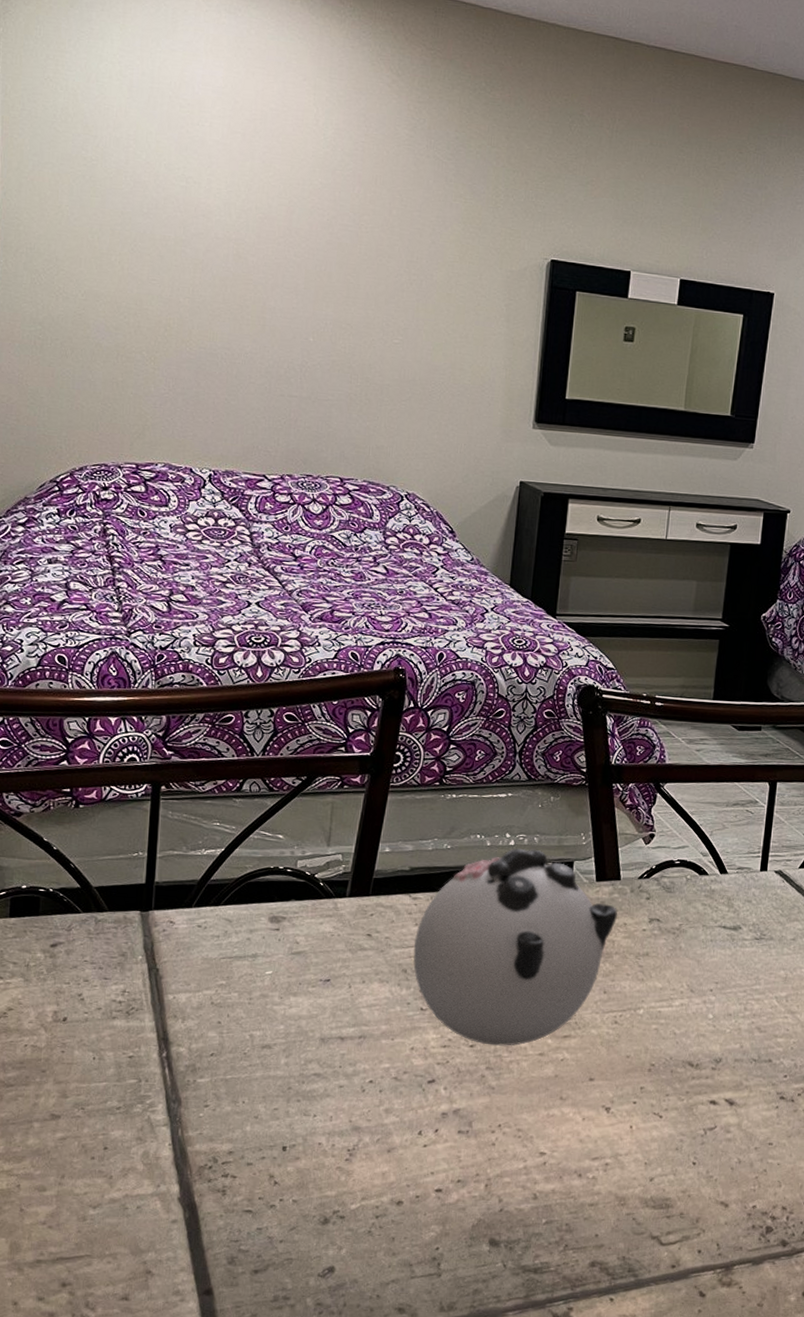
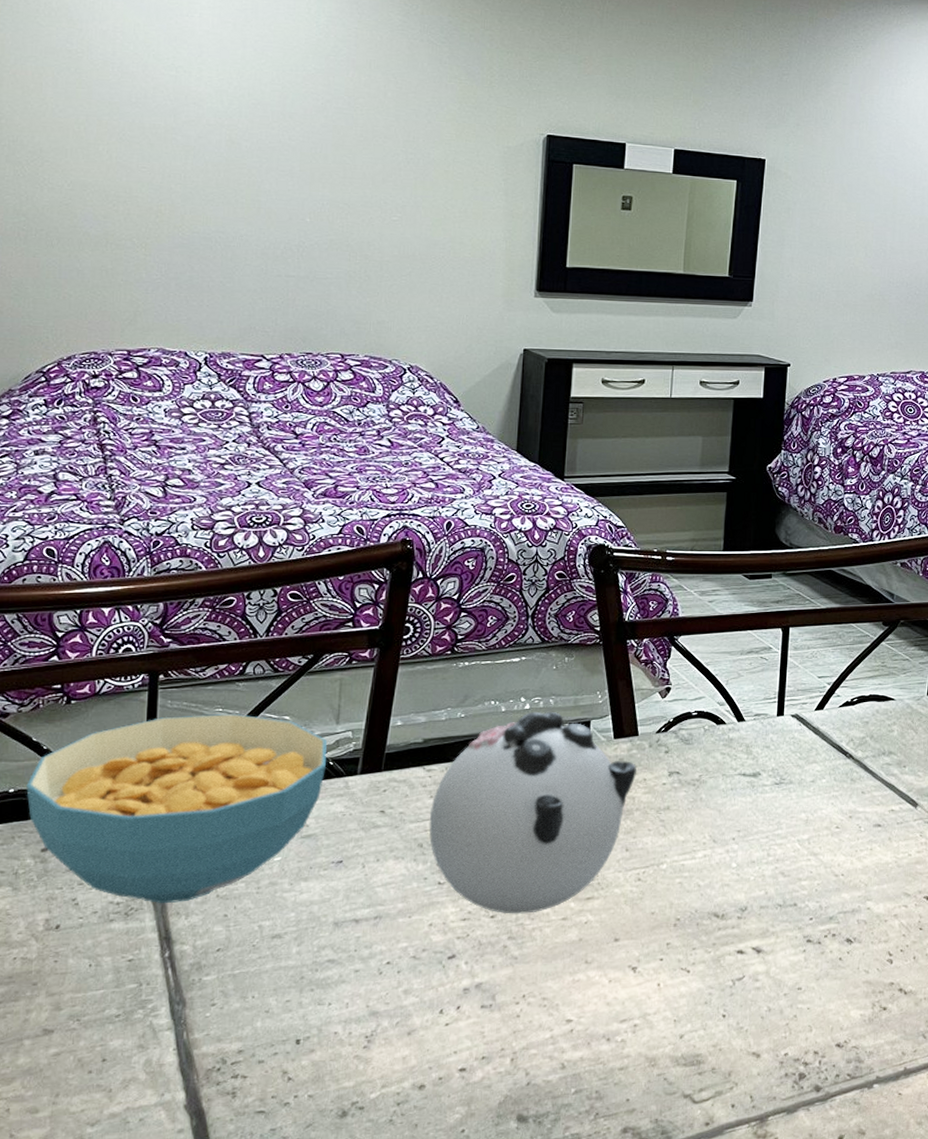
cereal bowl: none [37,826,318,1006] -> present [26,713,327,903]

